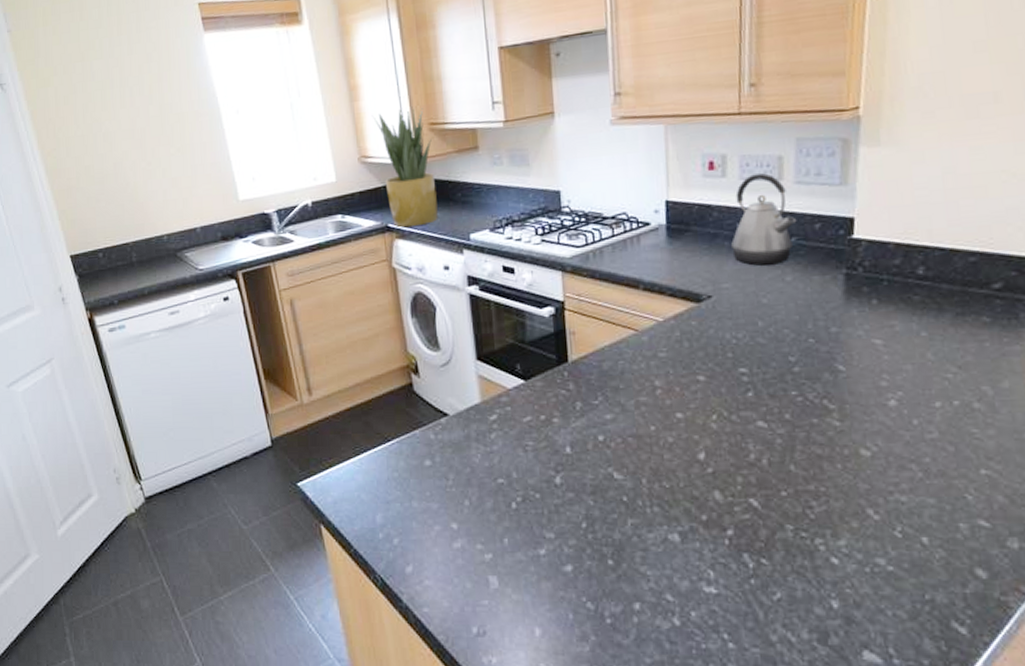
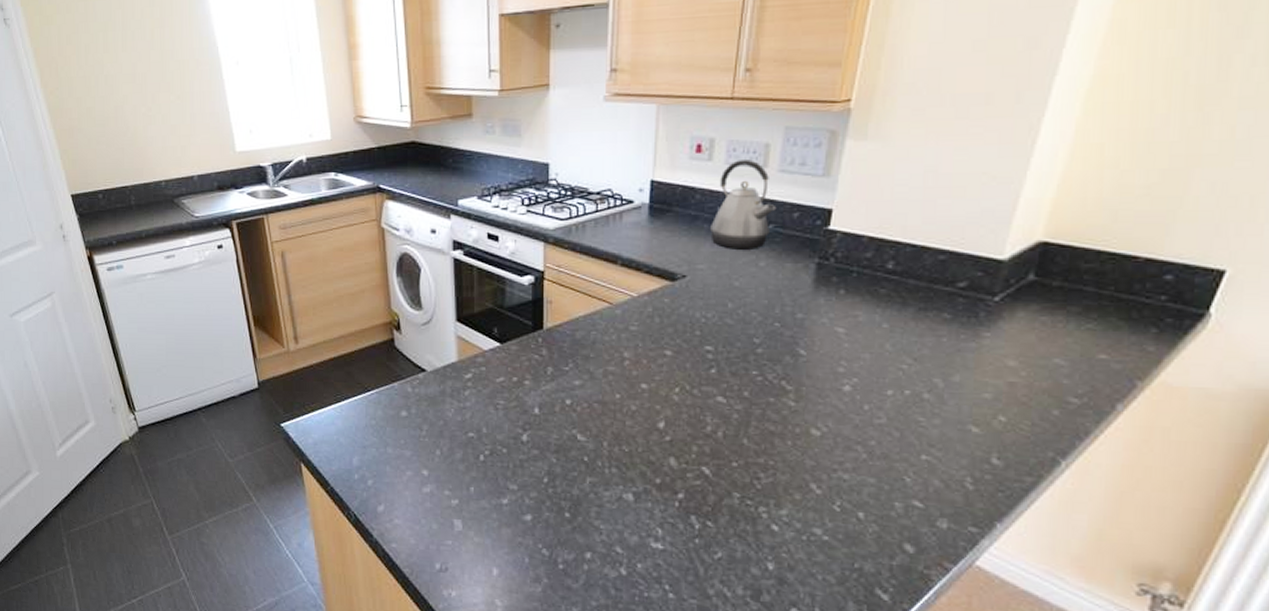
planter: present [371,108,438,228] -> none [369,71,428,189]

